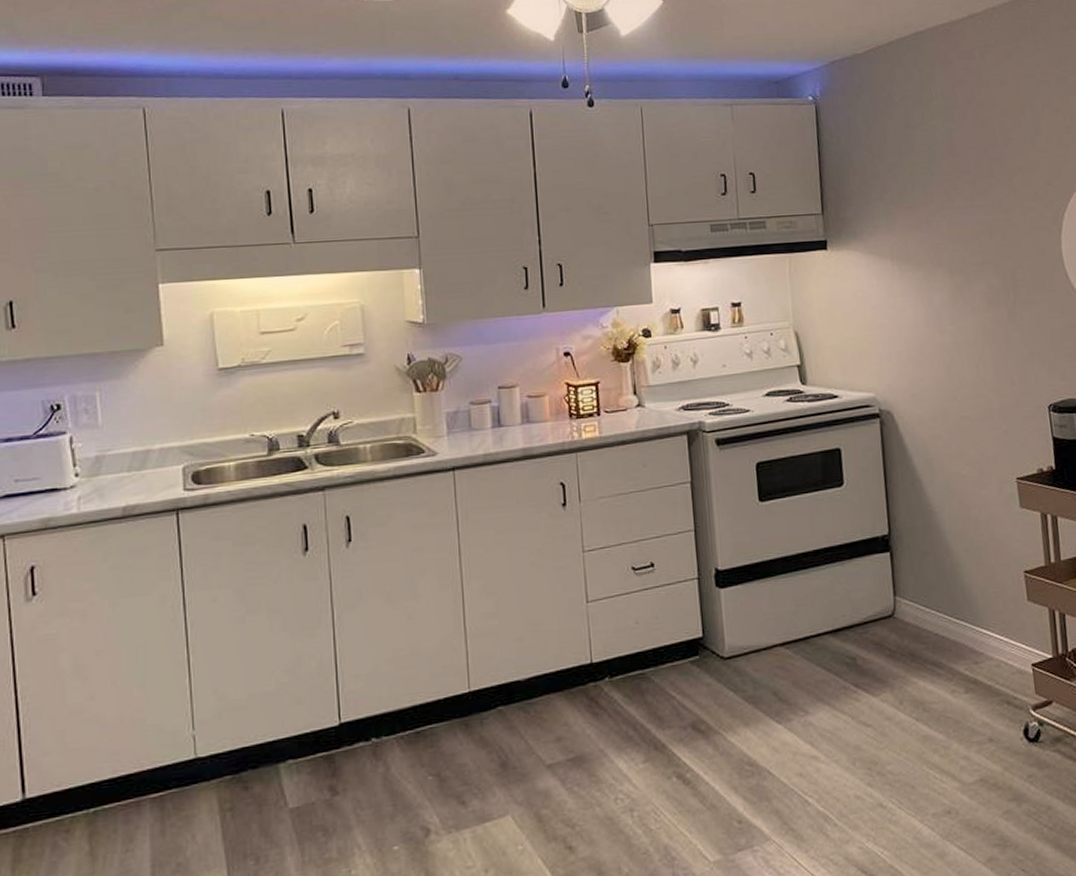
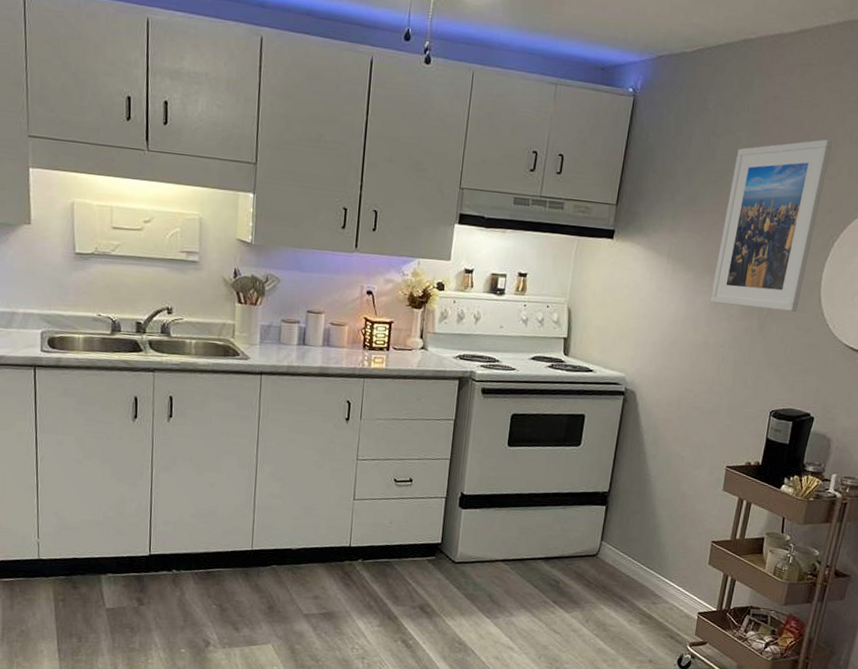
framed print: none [936,113,1045,298] -> present [709,139,832,312]

